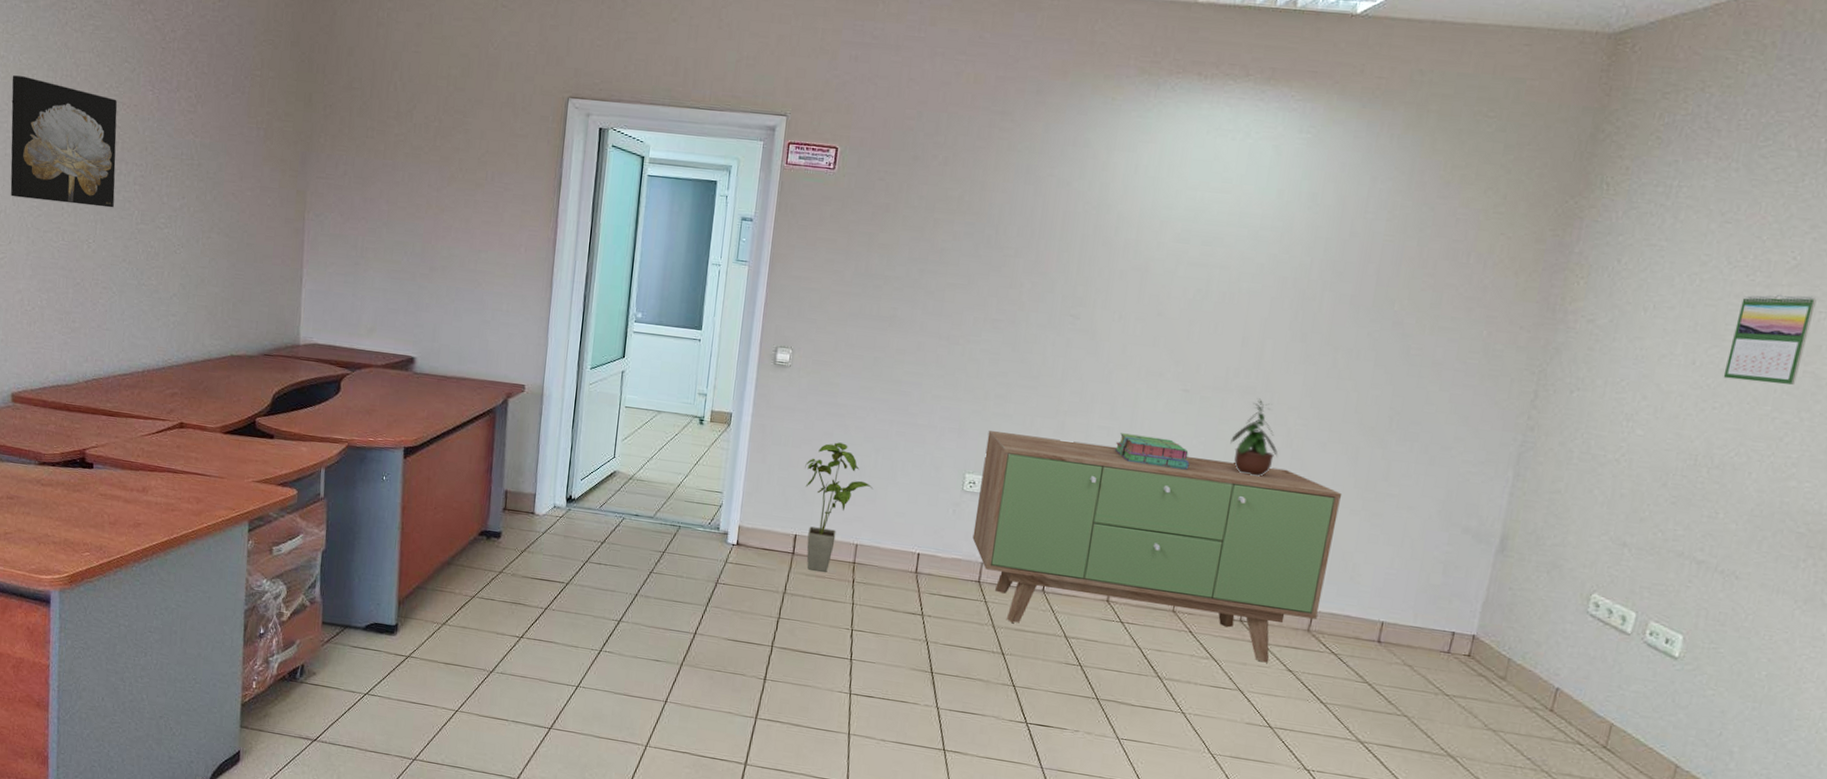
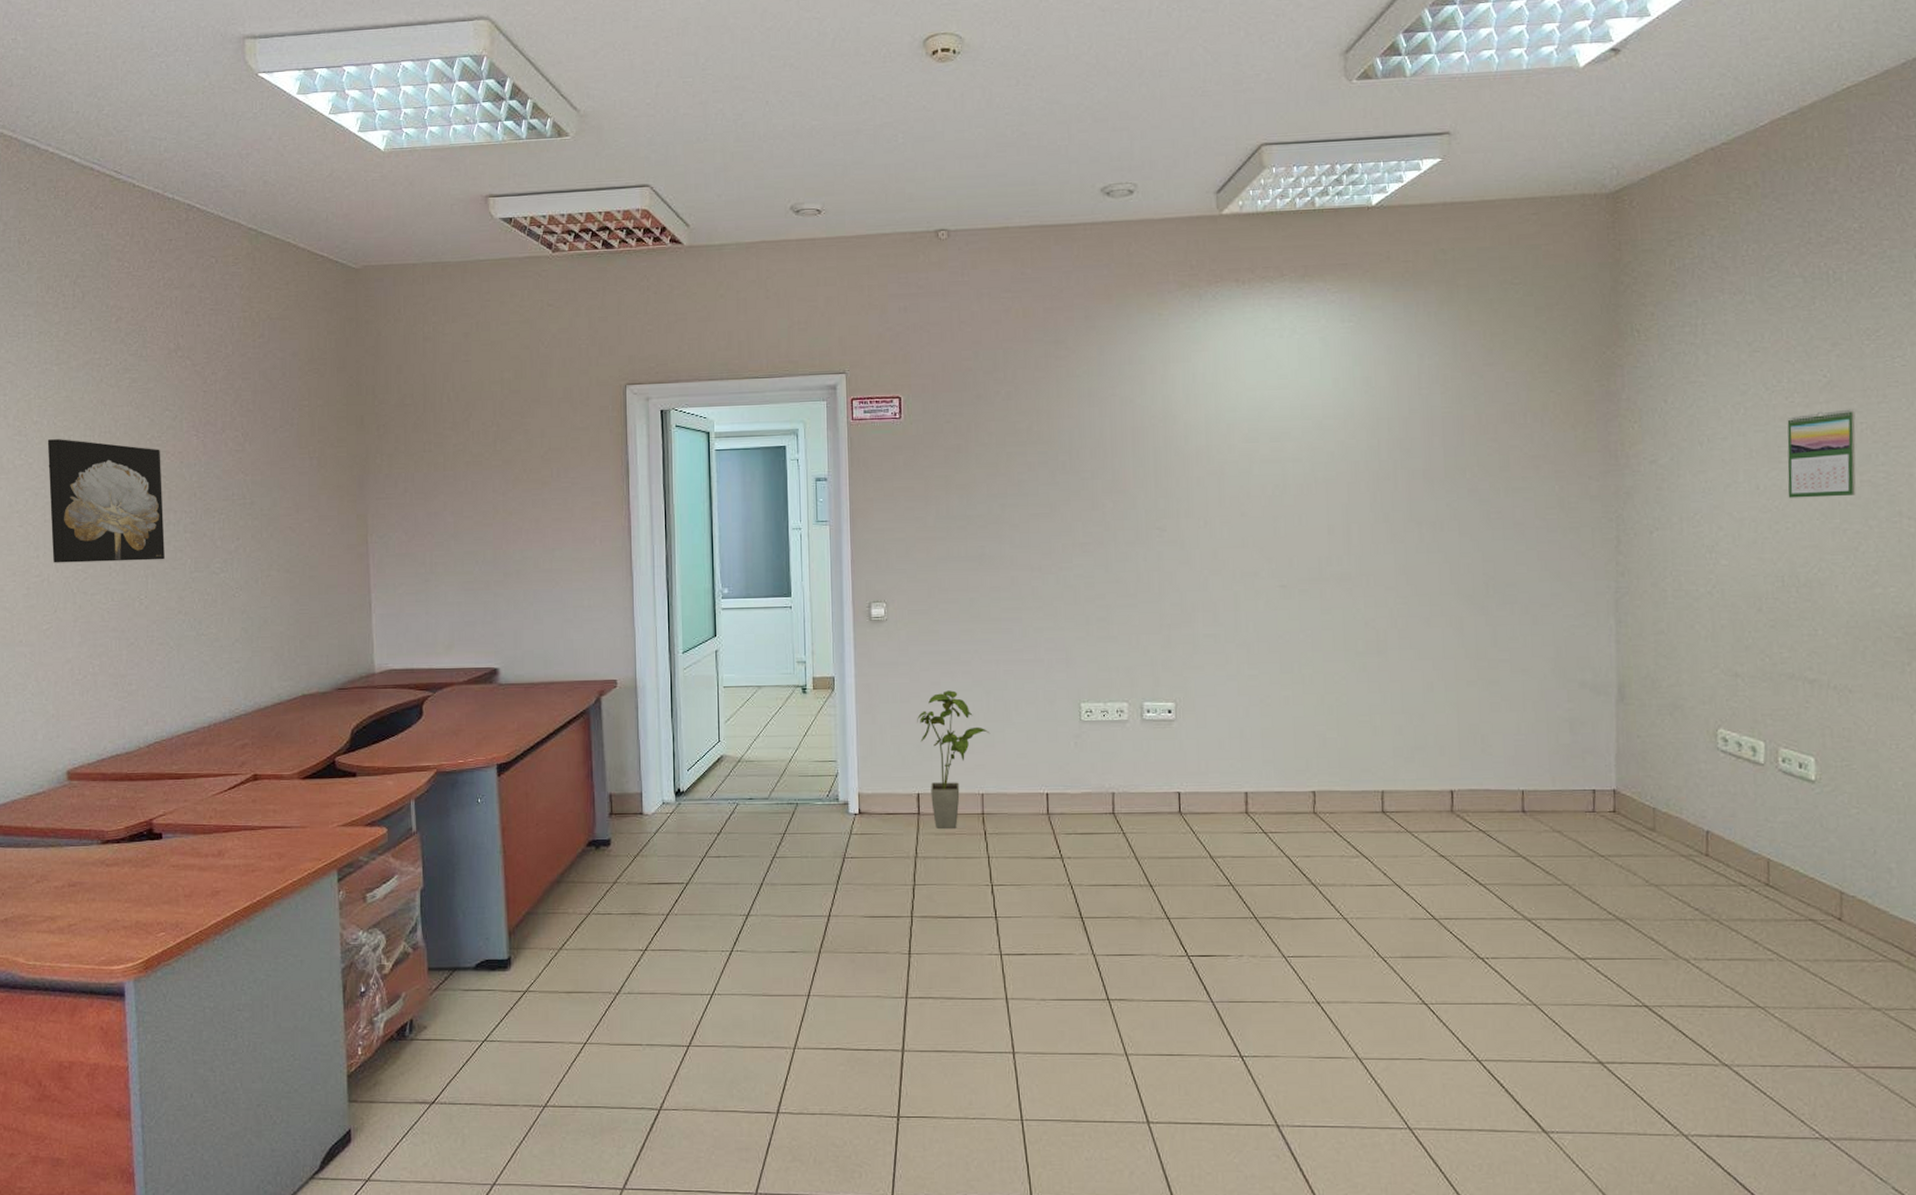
sideboard: present [972,431,1343,663] -> none [1096,650,1458,852]
stack of books: present [1114,433,1190,470] -> none [1224,637,1301,667]
potted plant: present [1230,398,1278,477] -> none [1336,583,1384,662]

